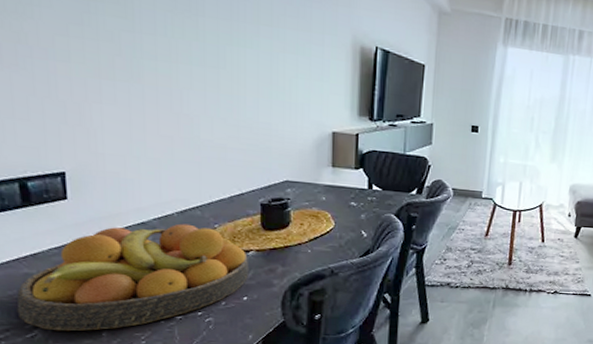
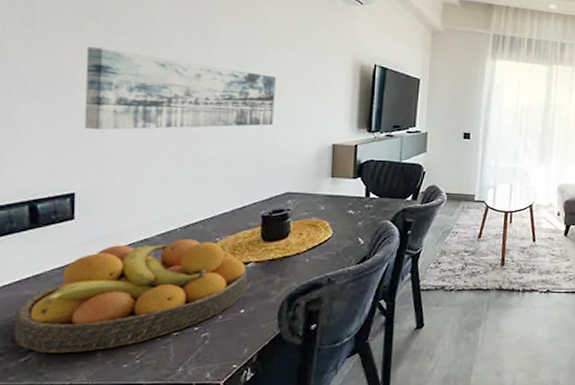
wall art: none [63,14,270,109] -> present [84,47,276,130]

